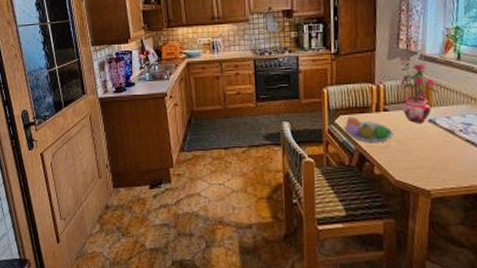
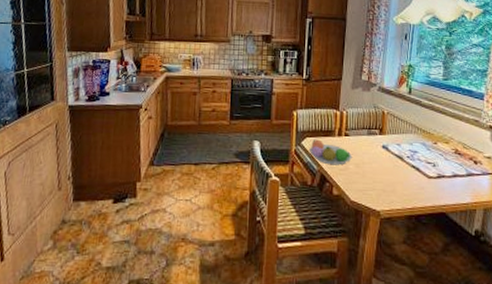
potted plant: present [400,60,437,123] -> none [361,91,391,148]

